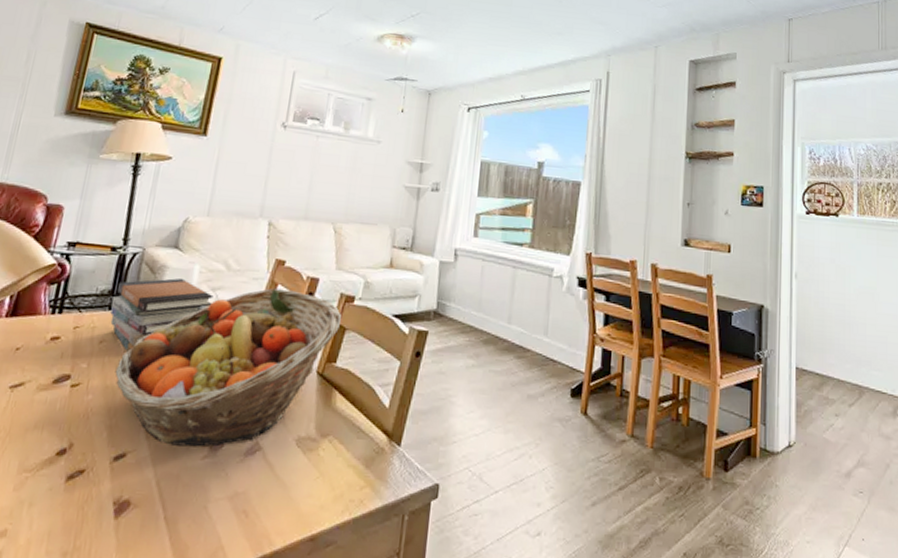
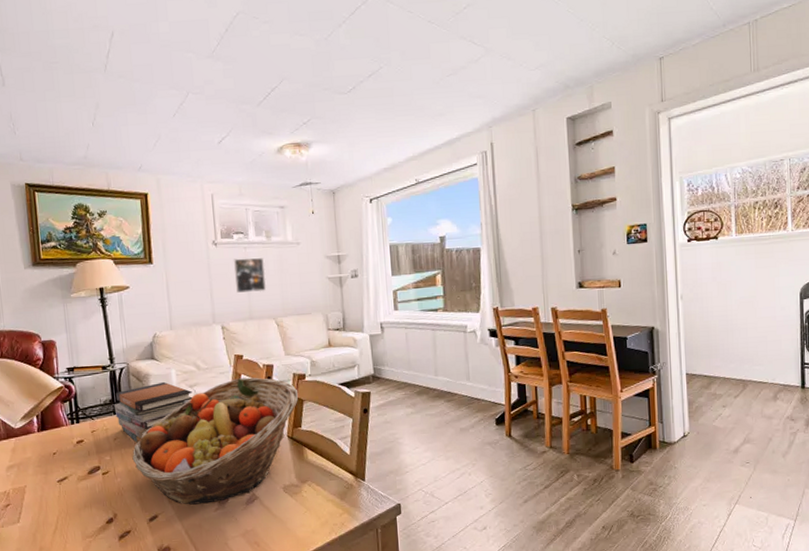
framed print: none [296,146,336,190] -> present [233,257,267,293]

